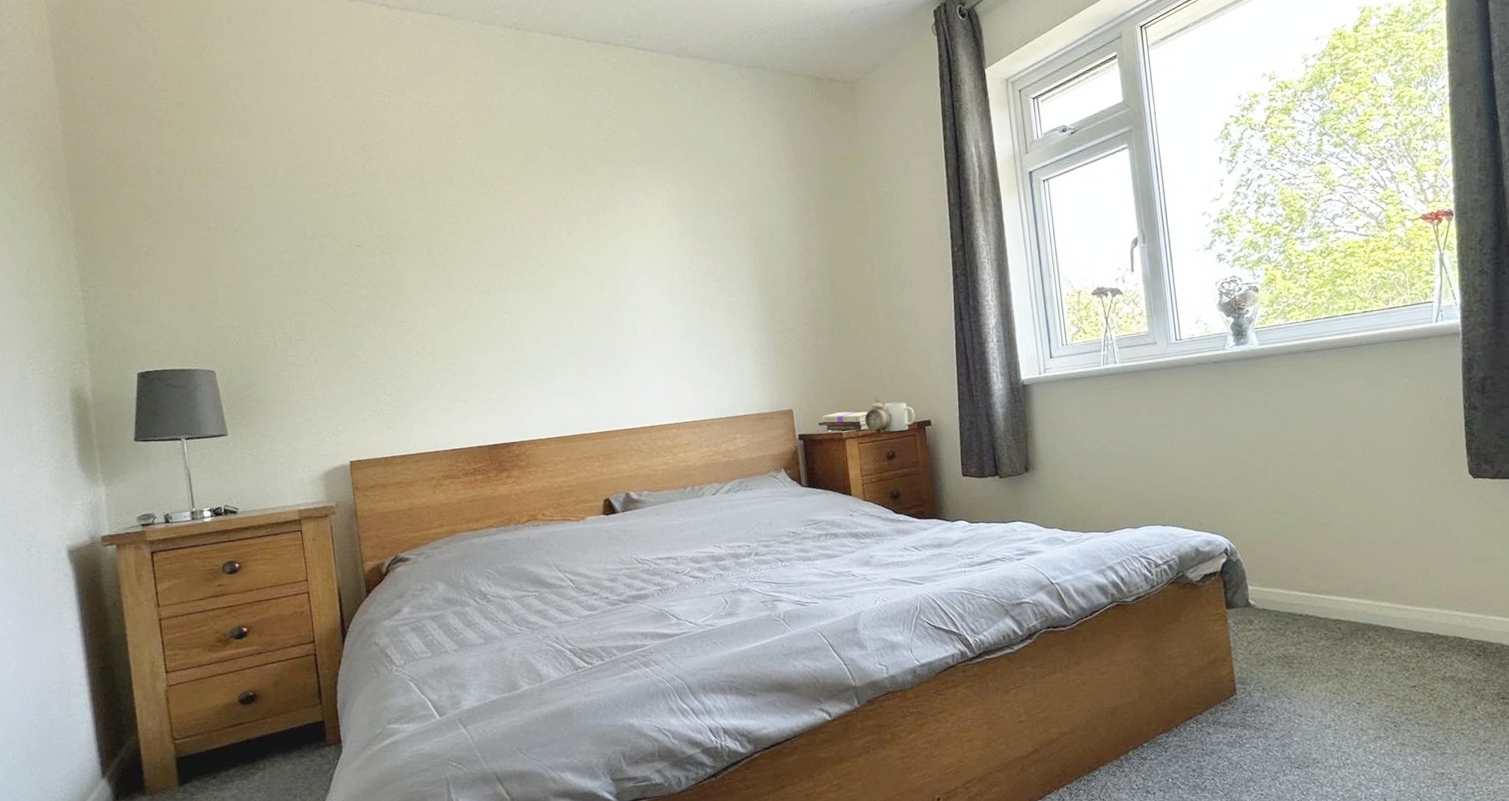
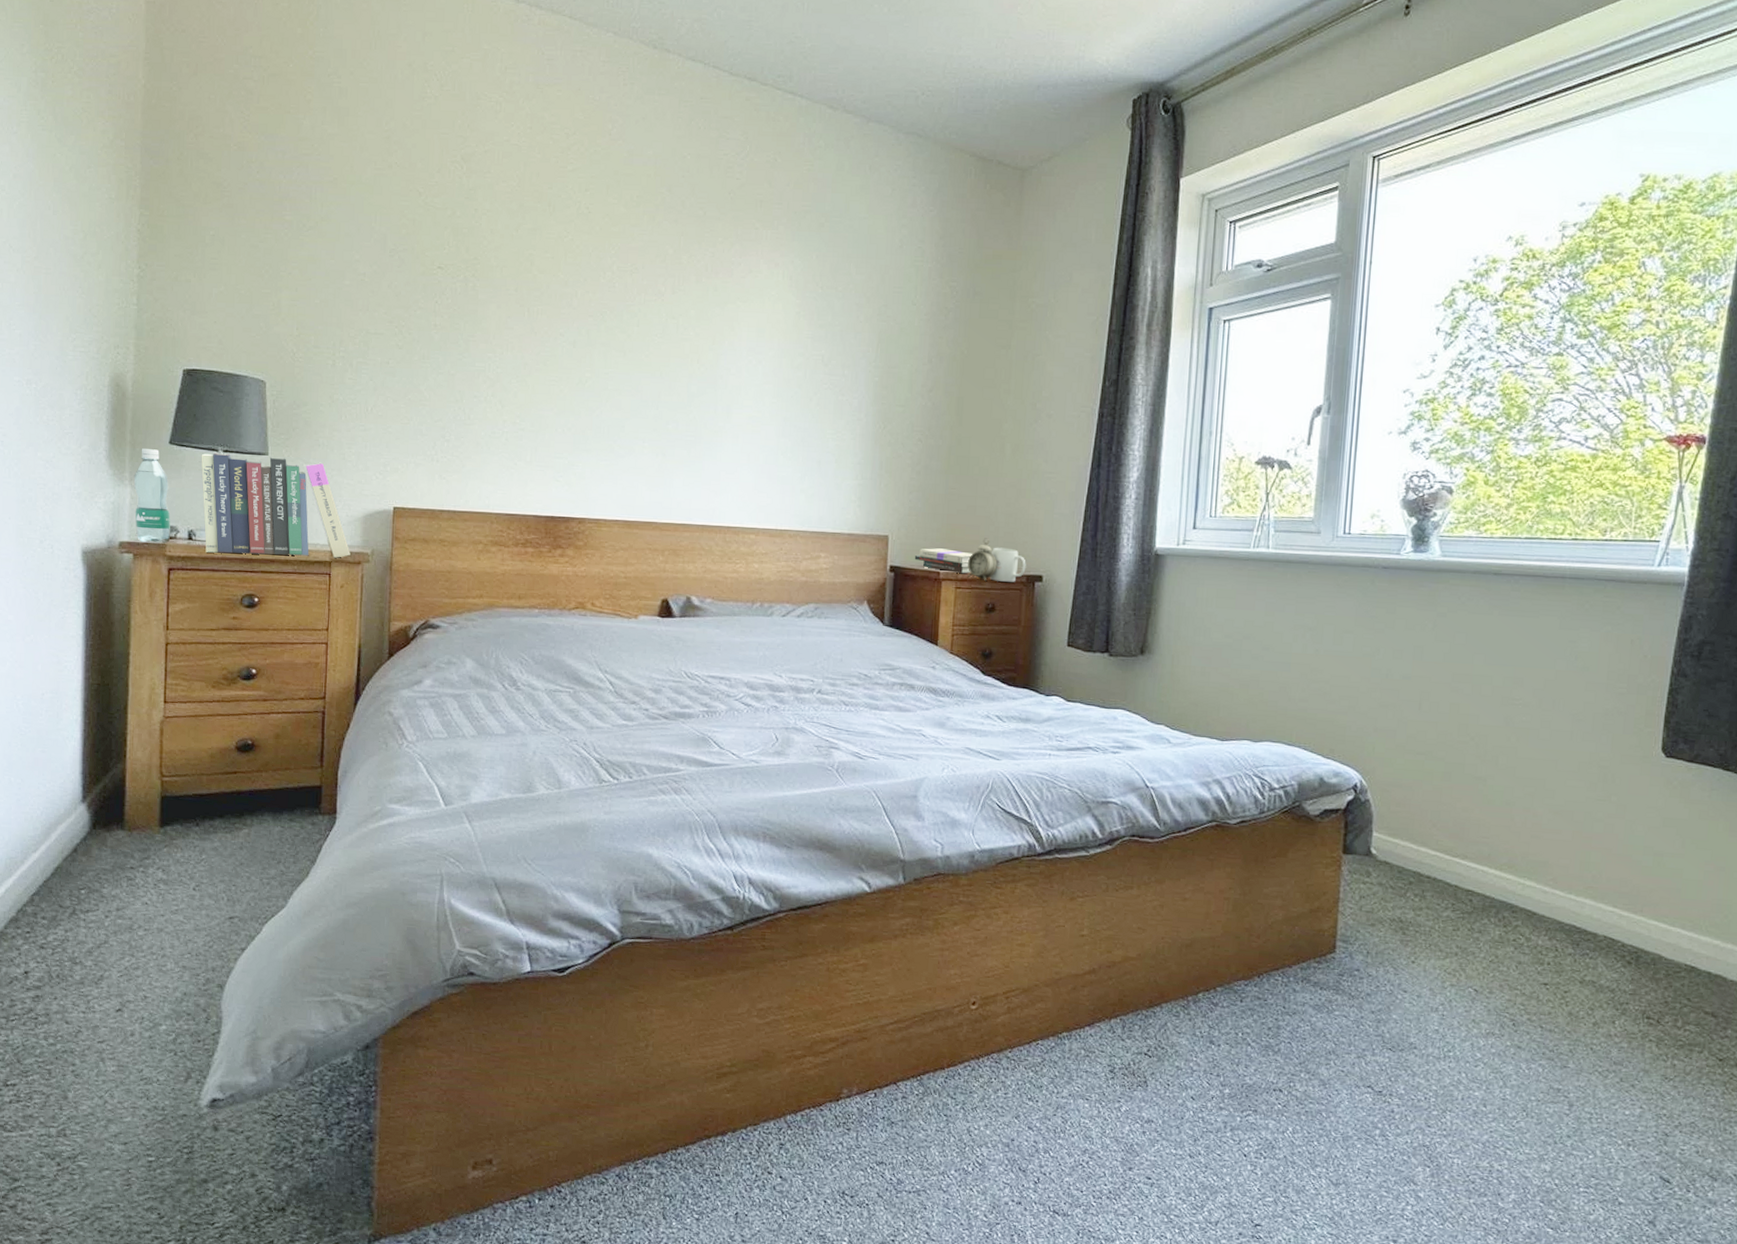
bottle: none [106,448,149,533] -> present [133,449,171,544]
books: none [165,433,317,531] -> present [201,453,350,558]

